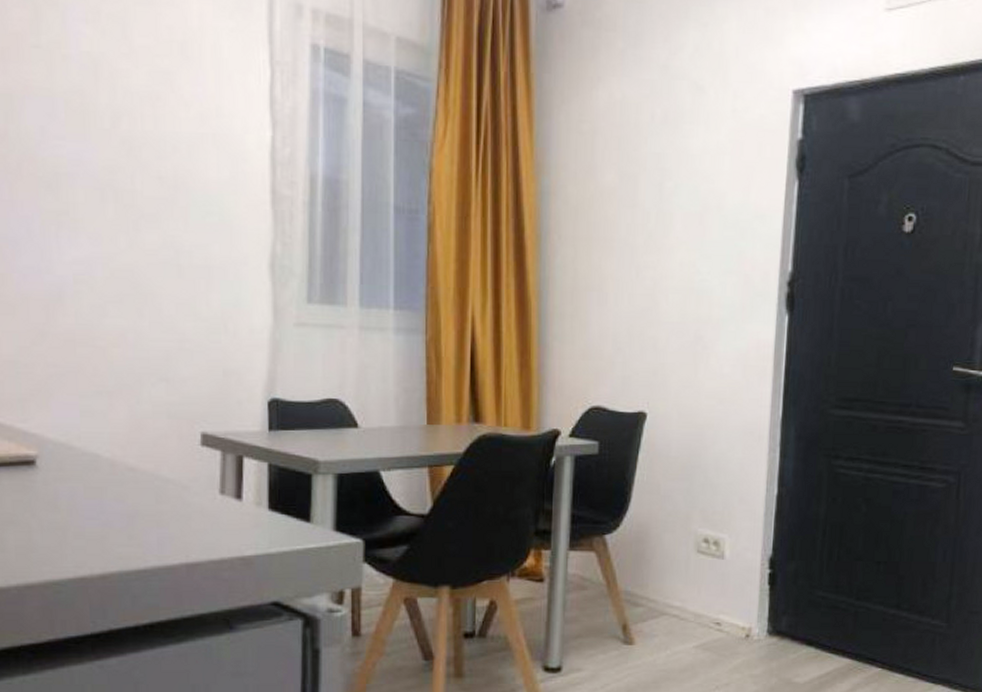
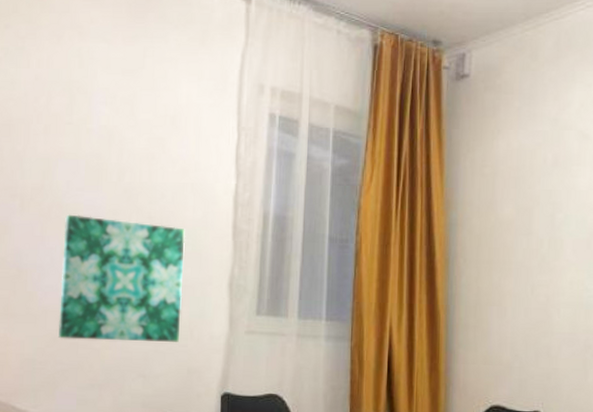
wall art: none [42,171,211,337] -> present [58,214,186,342]

